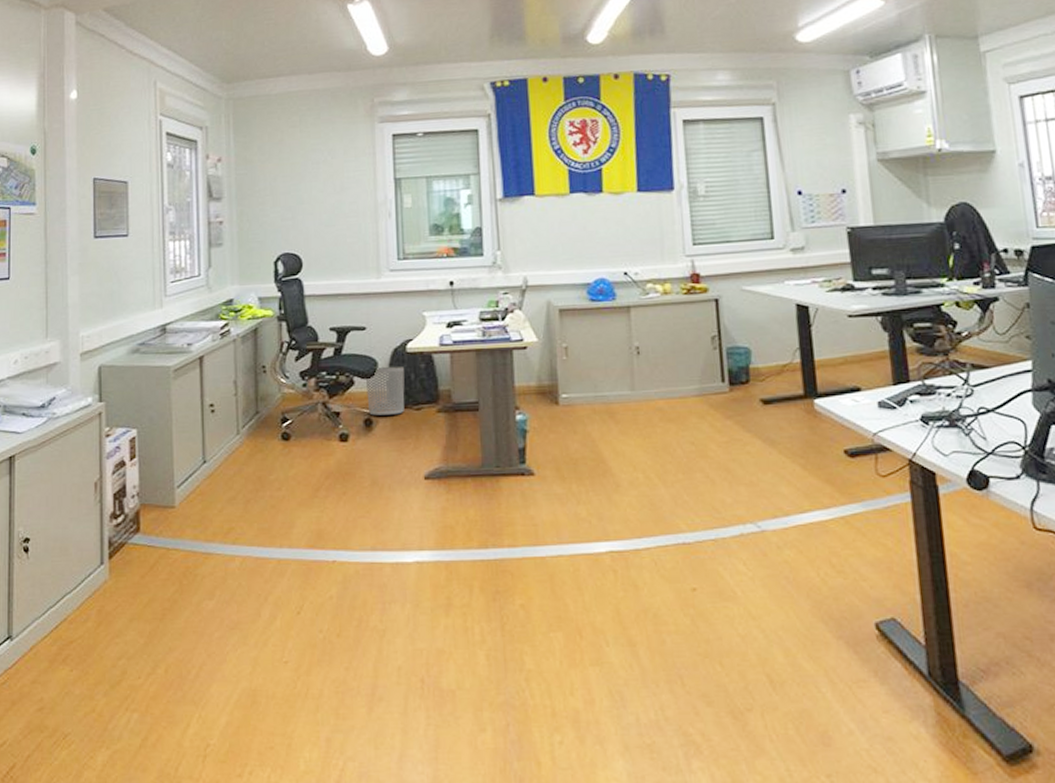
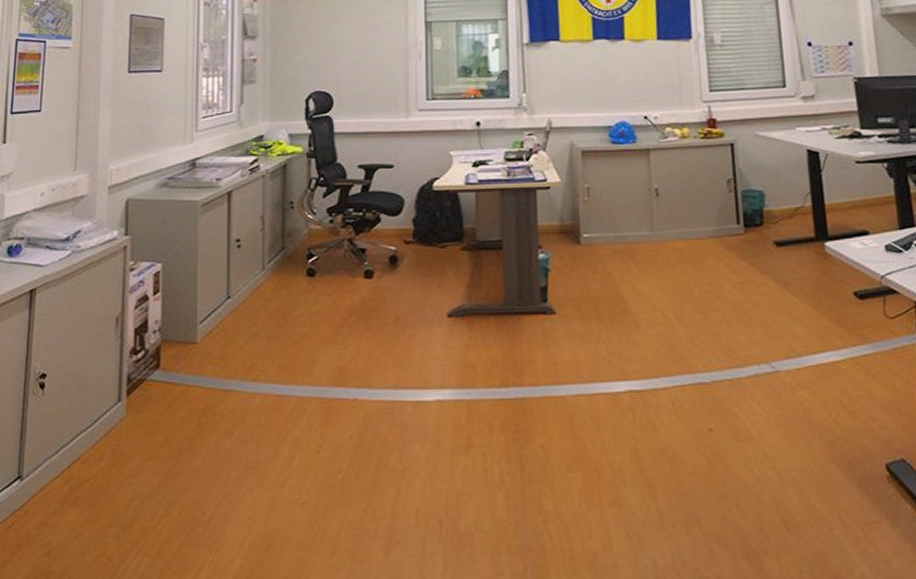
waste bin: present [366,366,405,416] -> none [393,203,430,253]

